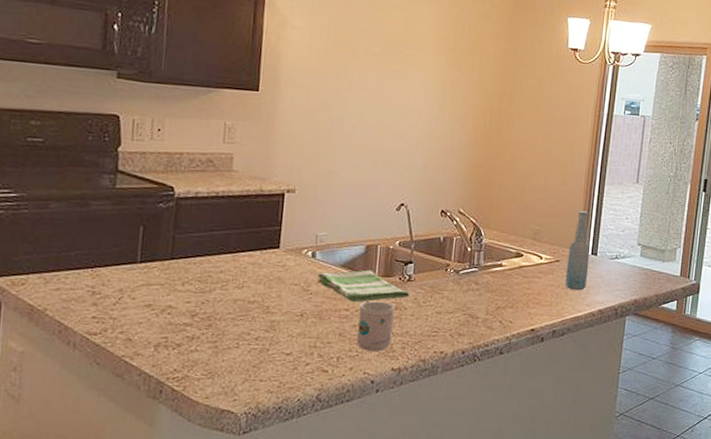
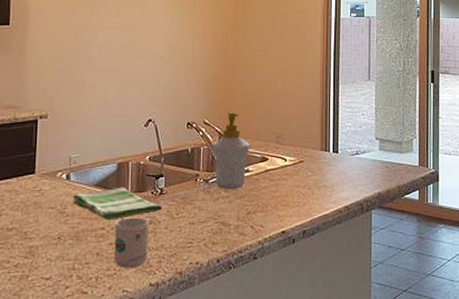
soap bottle: none [465,202,505,283] -> present [211,111,250,189]
bottle: present [565,211,591,291] -> none [310,111,332,189]

